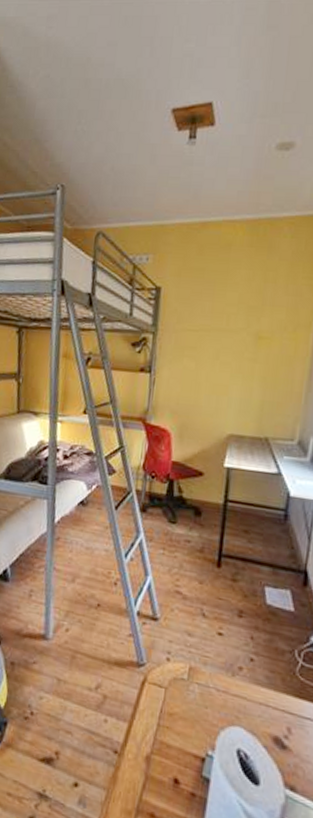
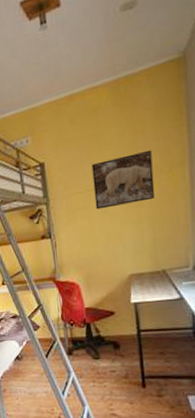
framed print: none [207,302,279,357] -> present [91,149,155,210]

